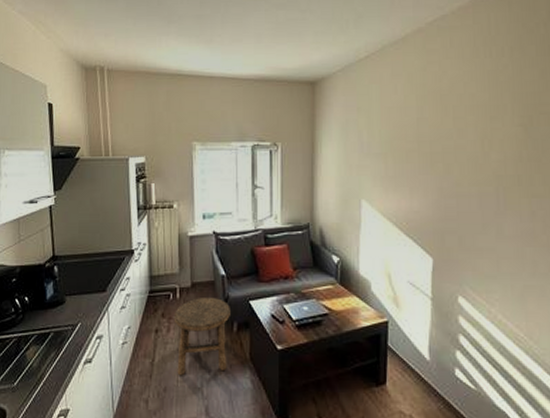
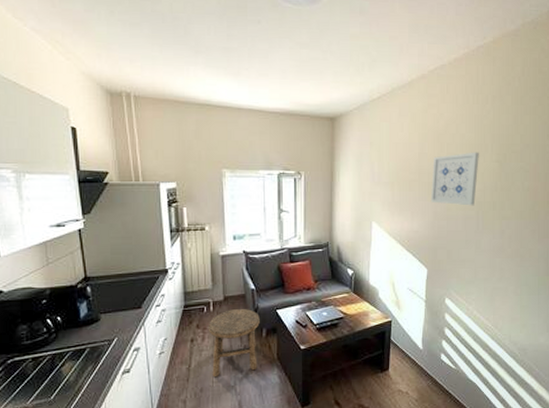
wall art: none [433,114,496,181] -> present [430,152,479,206]

